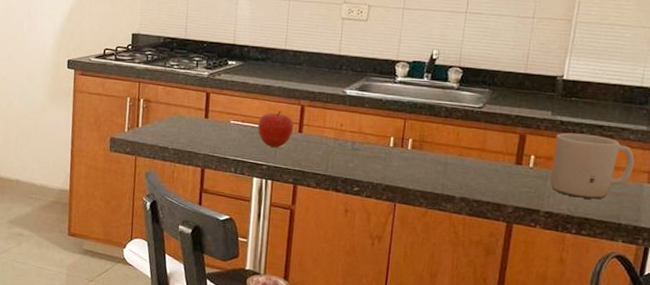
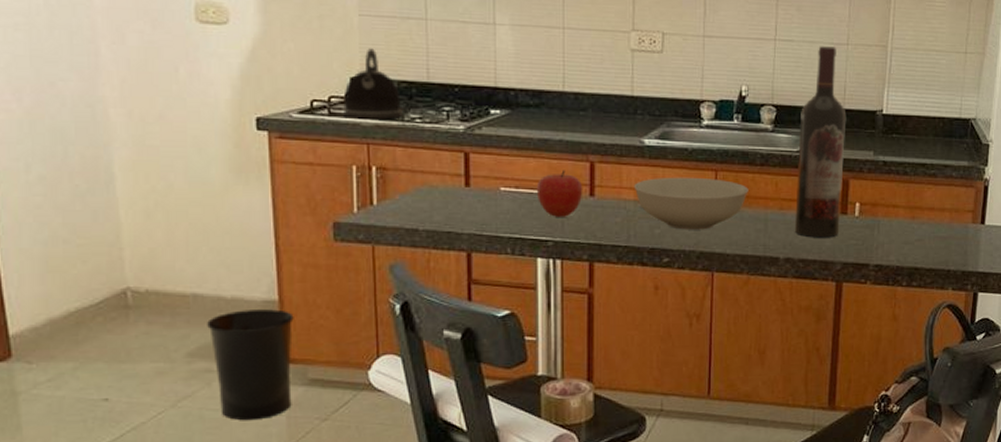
waste bin: none [22,194,78,274] -> present [206,309,294,420]
kettle: none [124,13,166,65] -> present [342,48,403,120]
bowl: none [334,121,432,167] -> present [633,177,749,230]
wine bottle: none [471,19,528,183] -> present [794,46,847,237]
mug: present [551,132,635,199] -> none [878,174,958,246]

